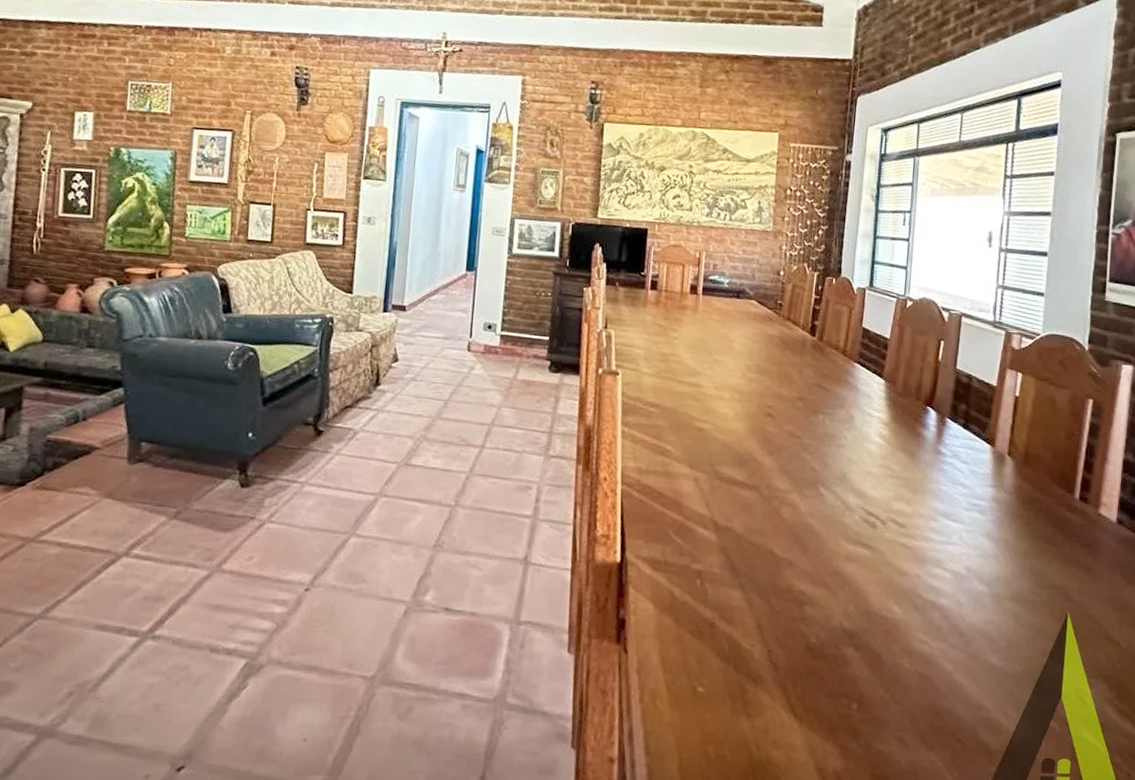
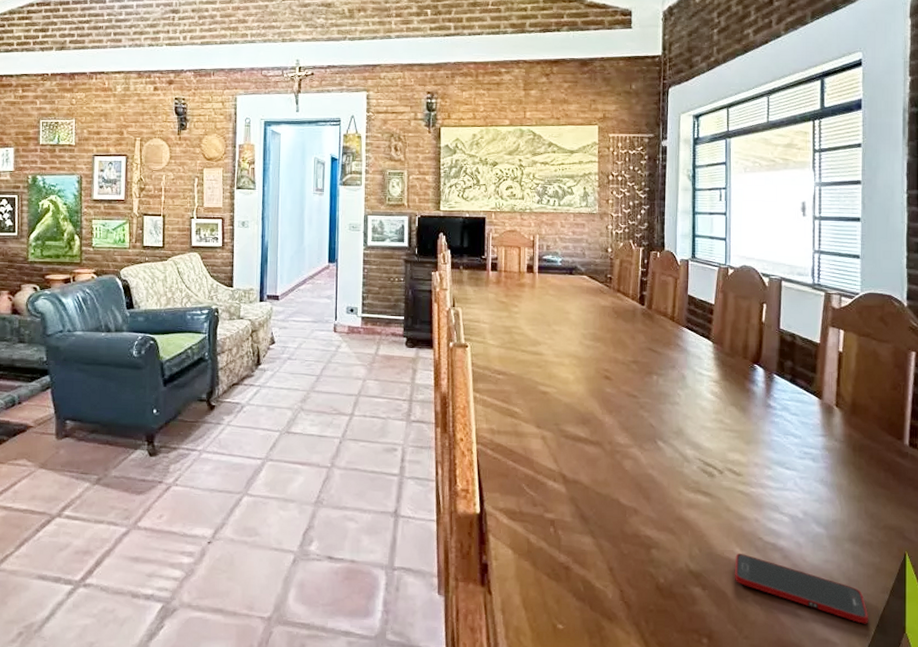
cell phone: none [890,611,1026,689] -> present [734,553,869,624]

